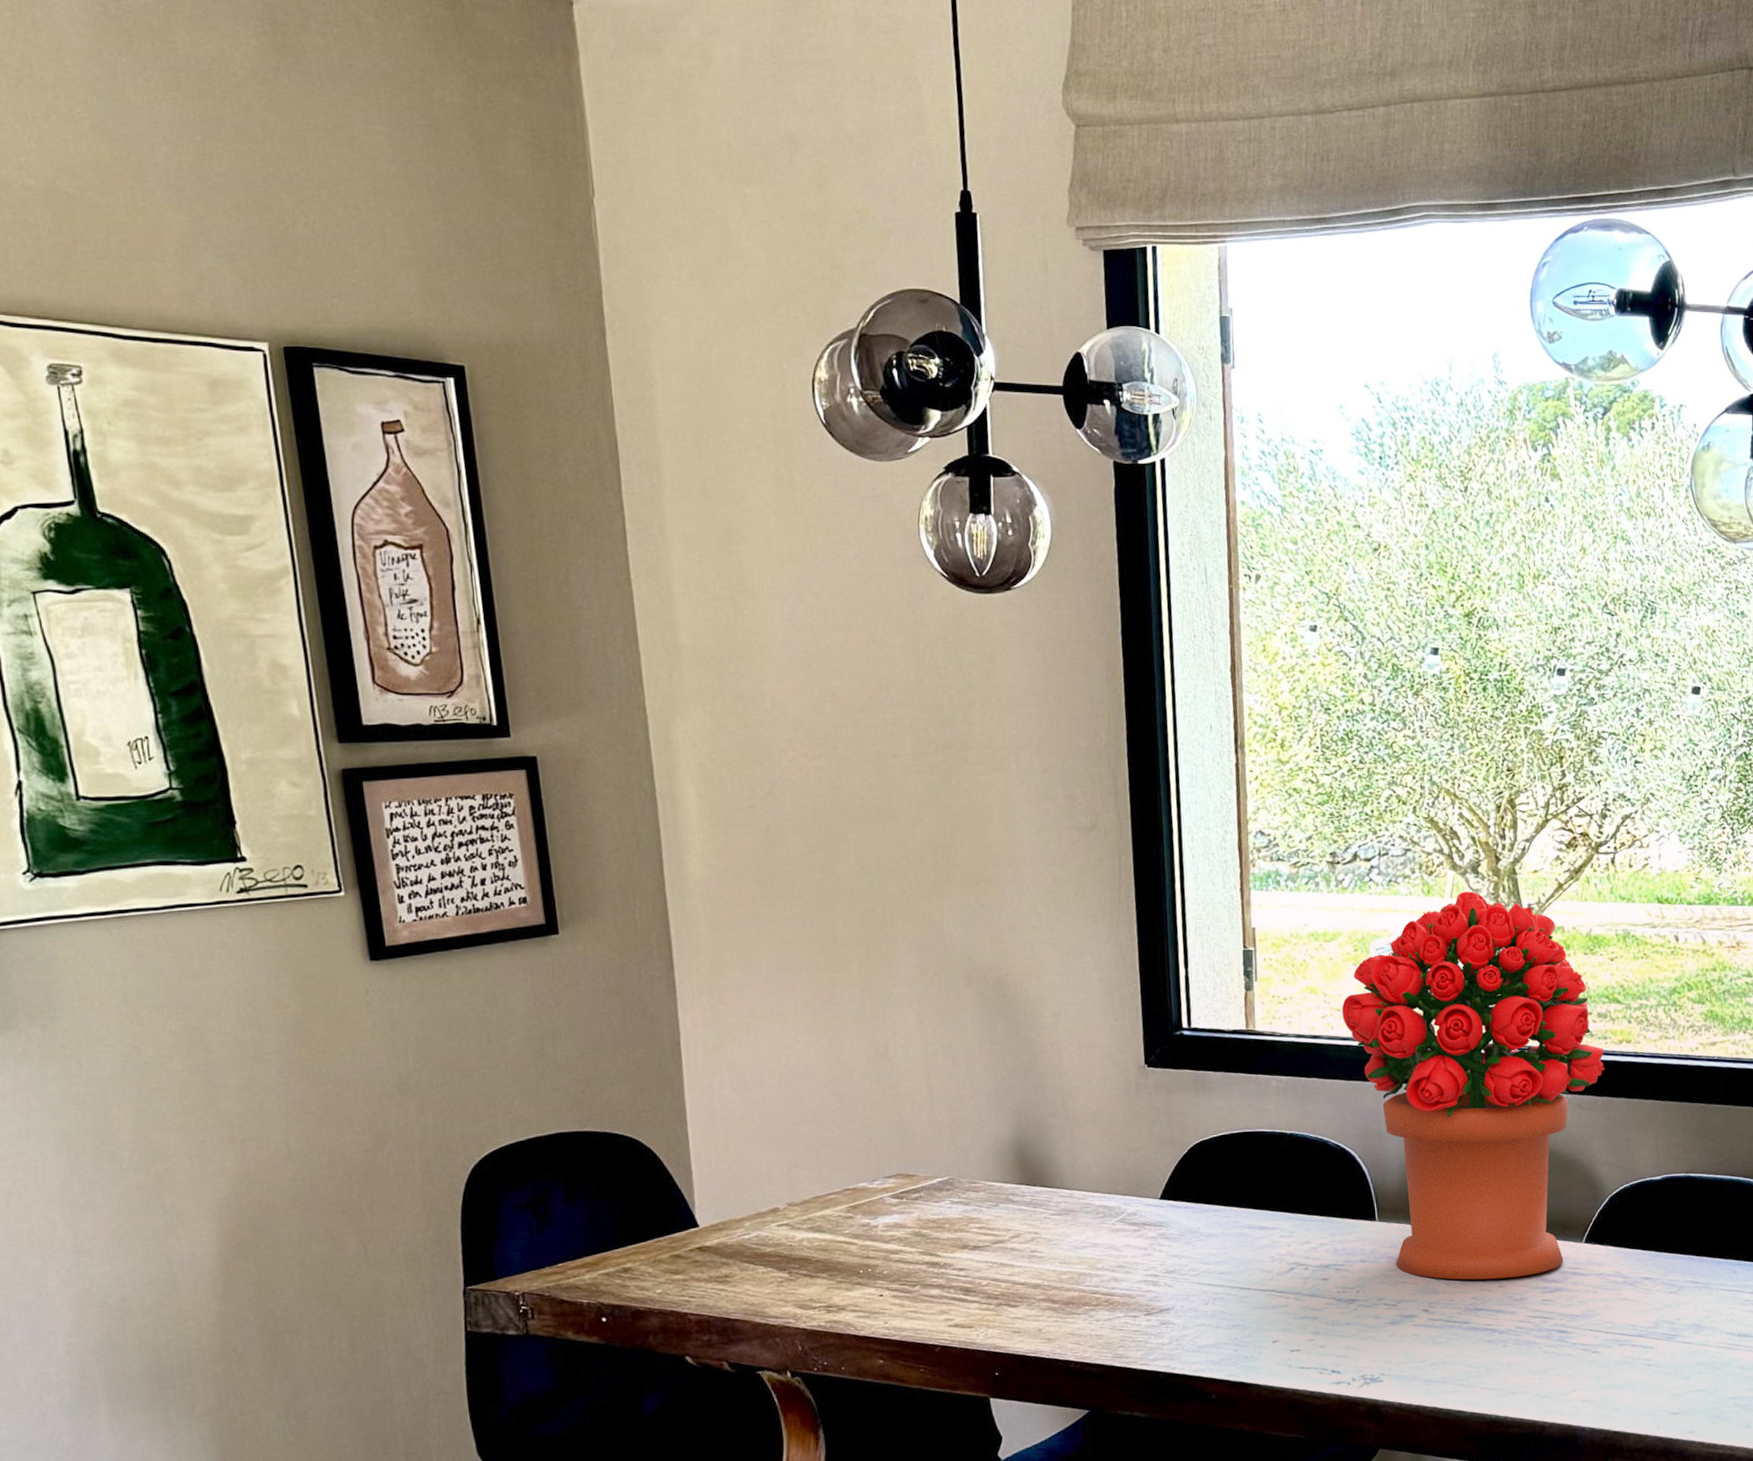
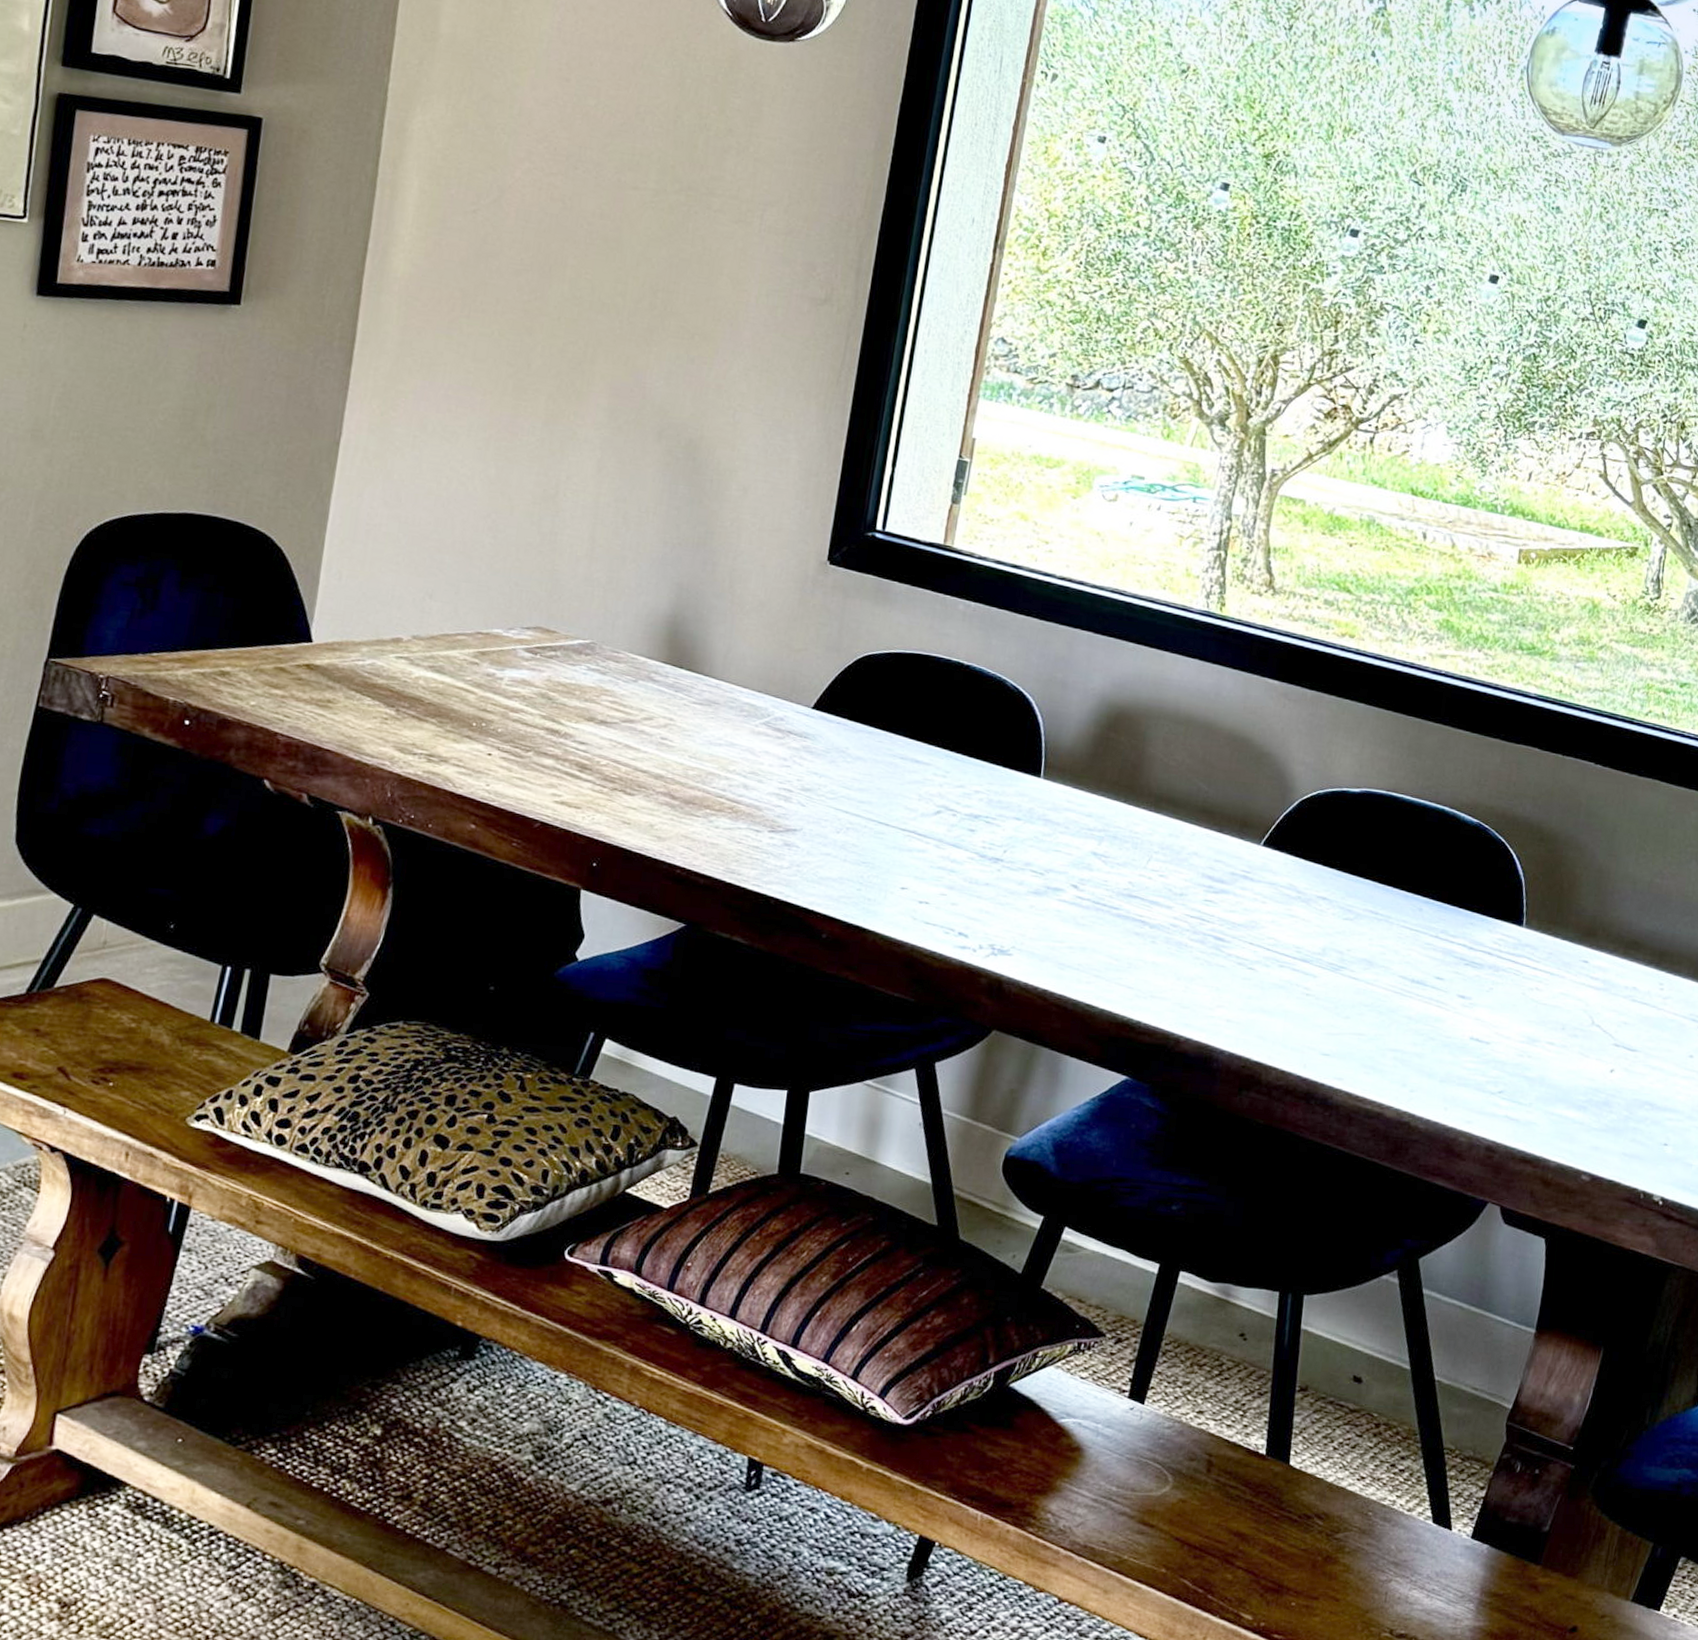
bouquet: present [1342,892,1605,1280] -> none [1049,443,1324,870]

